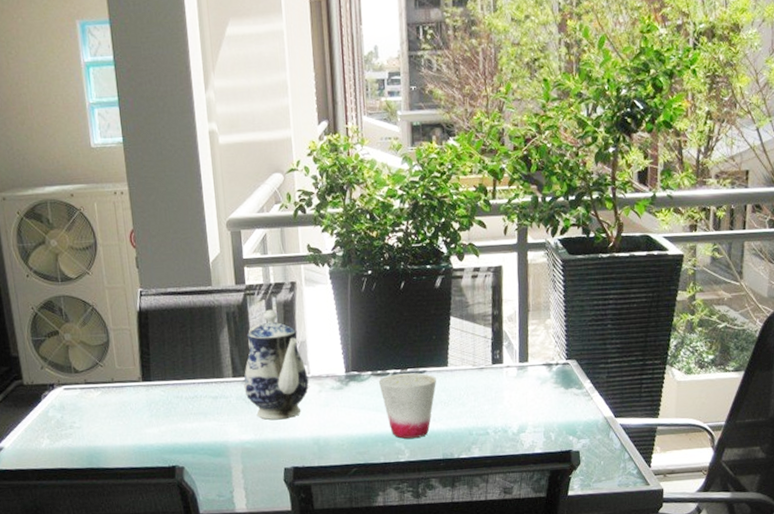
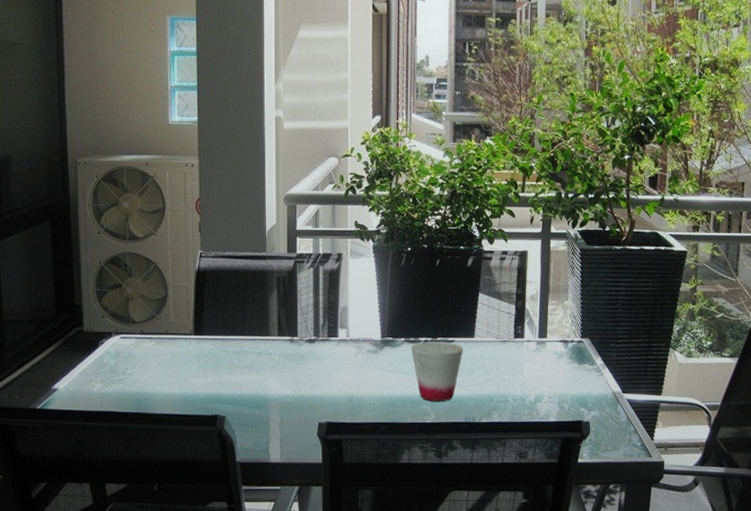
teapot: present [243,309,309,420] -> none [288,276,347,378]

